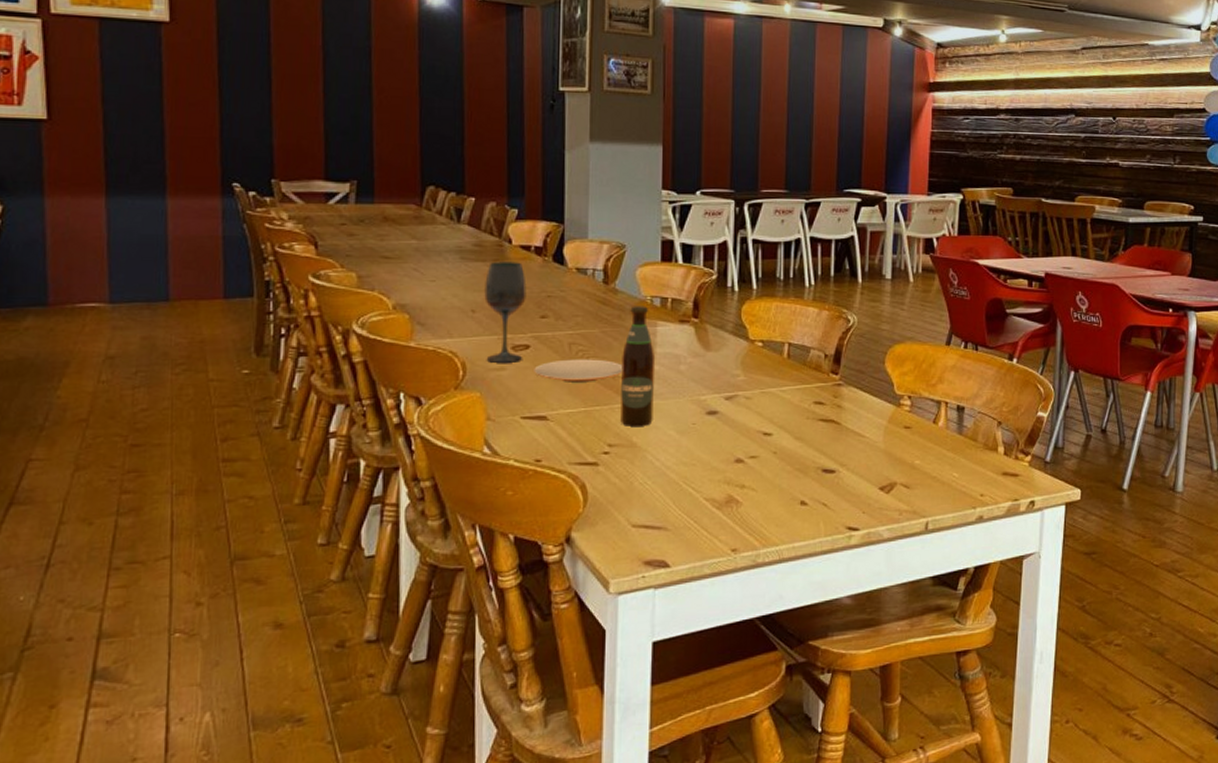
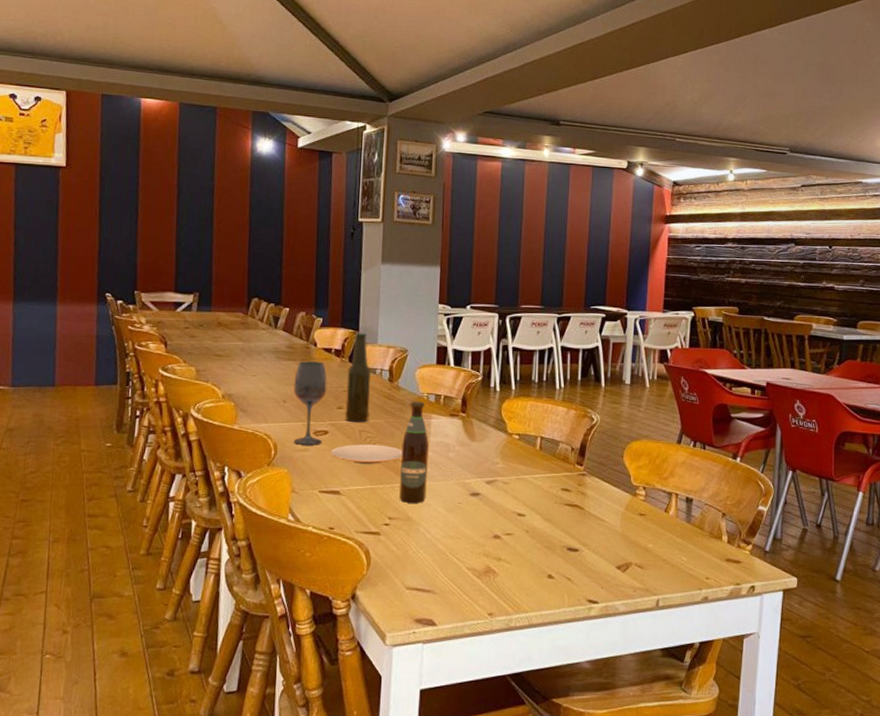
beer bottle: none [550,226,582,333] -> present [345,333,372,422]

